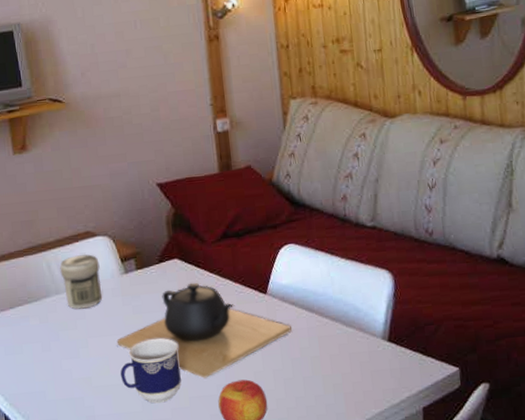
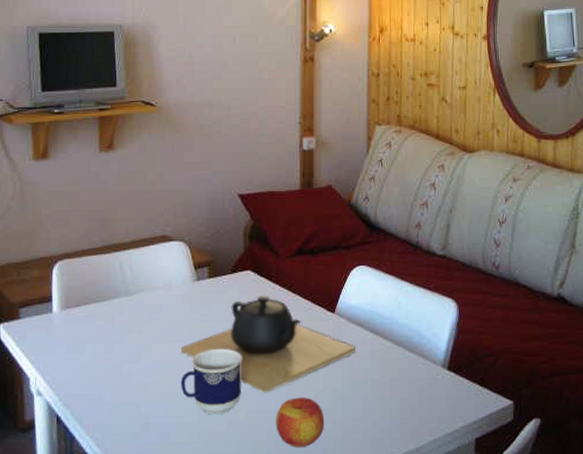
jar: present [60,254,102,309] -> none [132,258,173,313]

